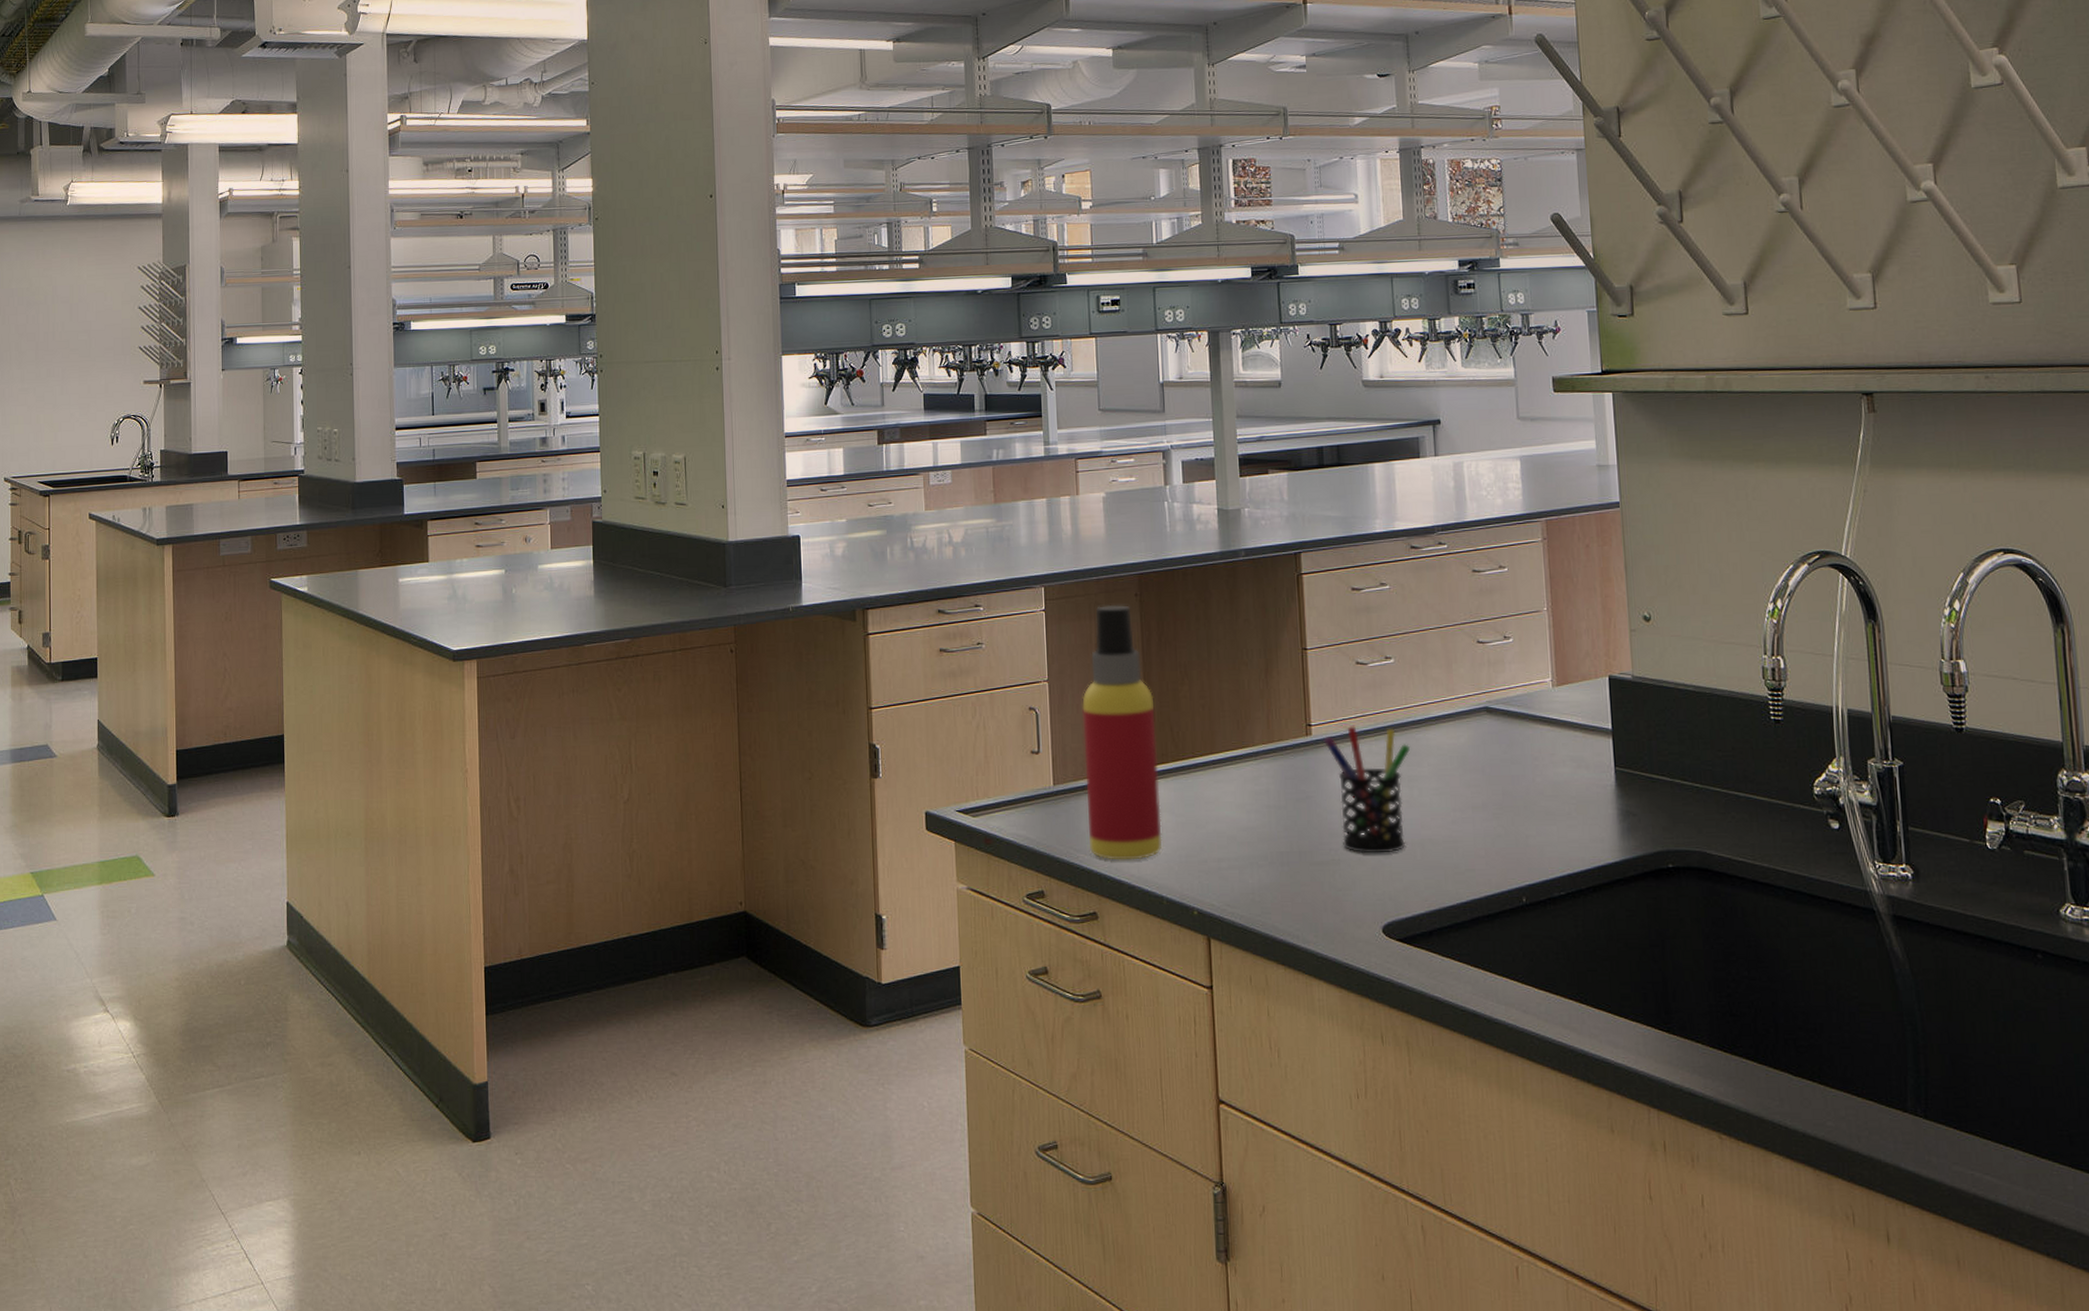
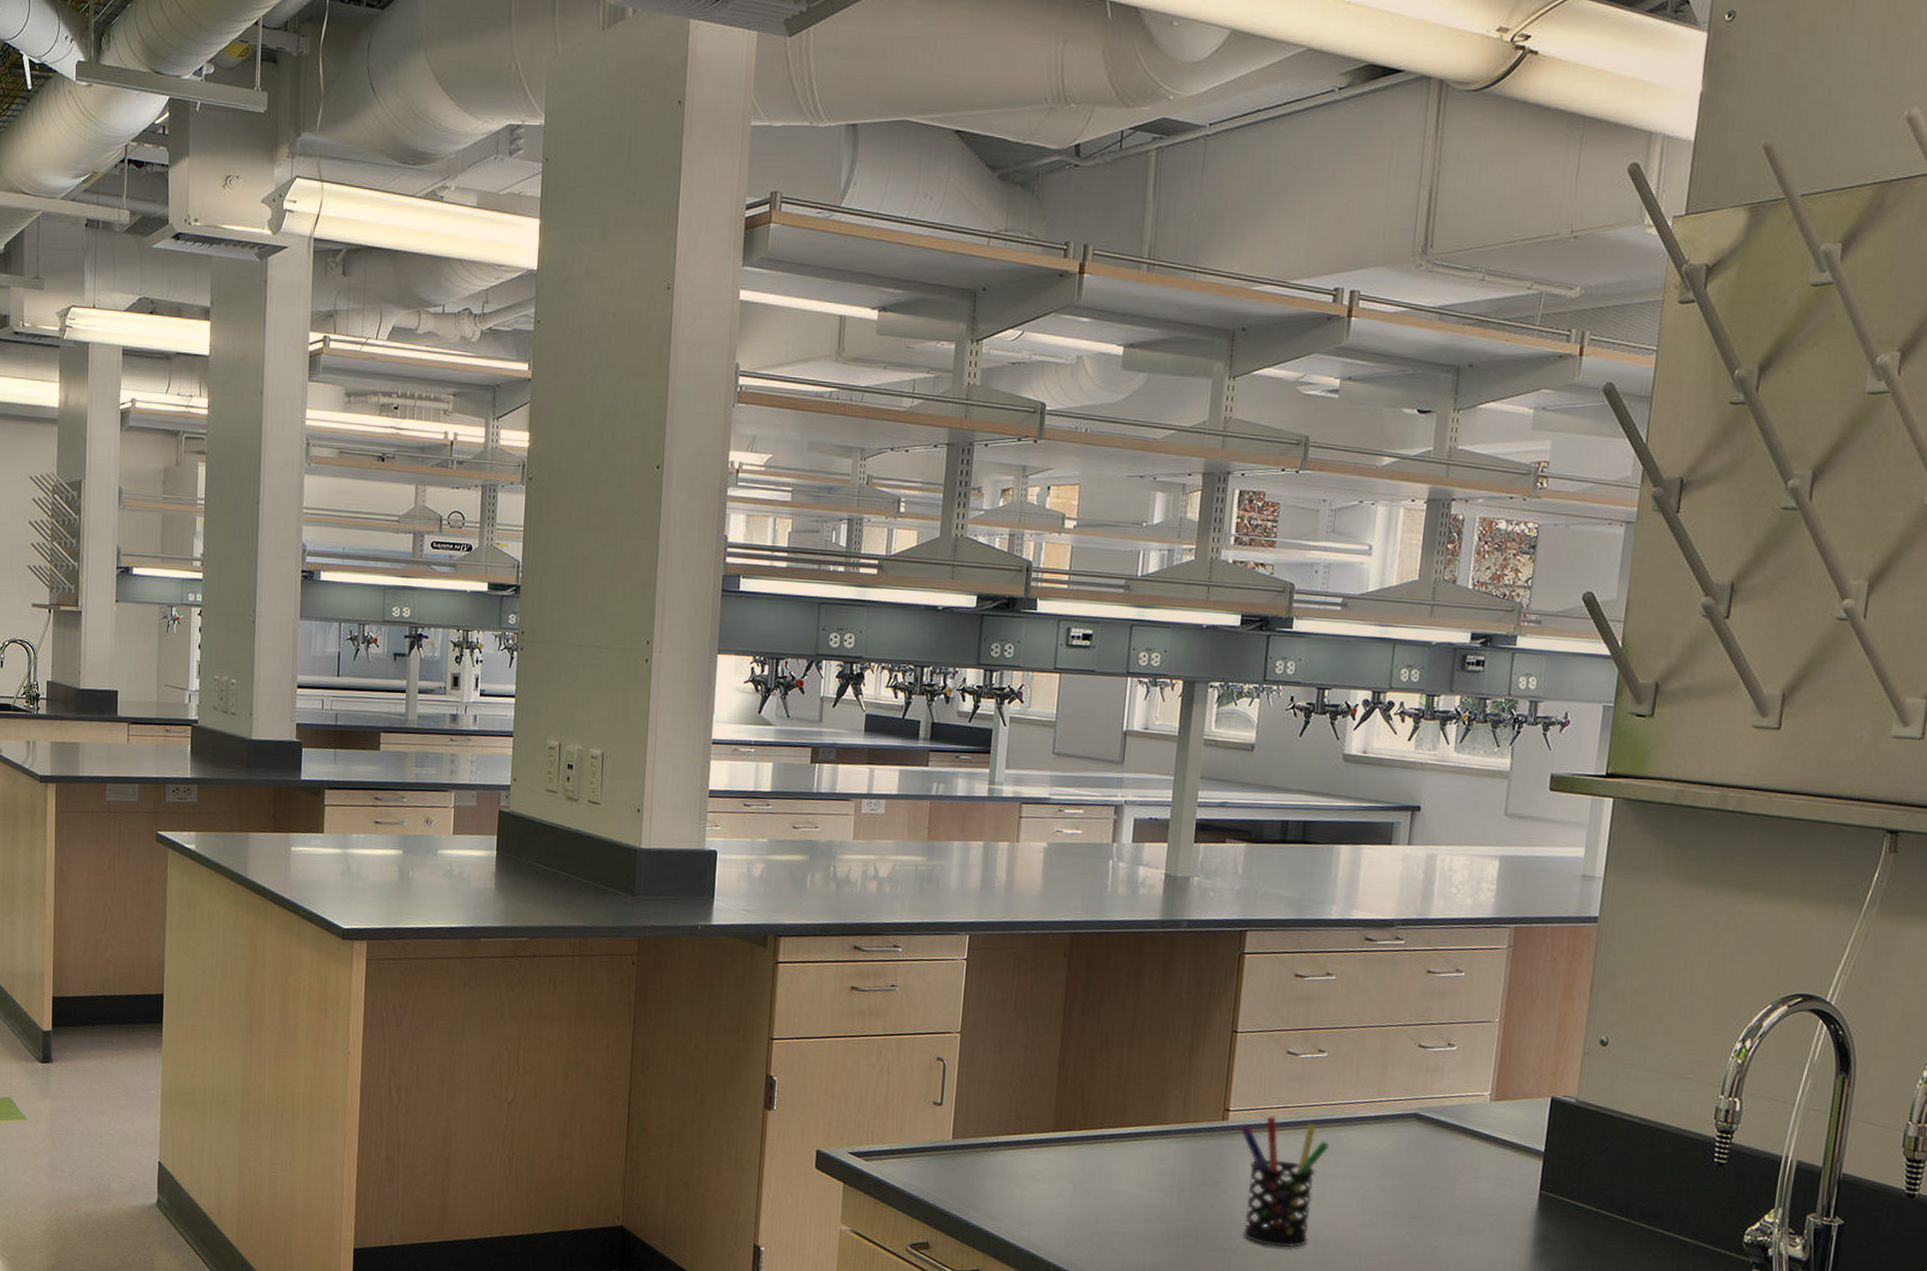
spray bottle: present [1082,605,1163,861] -> none [981,961,1069,1224]

